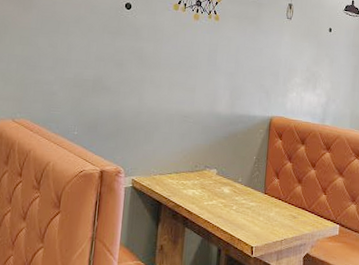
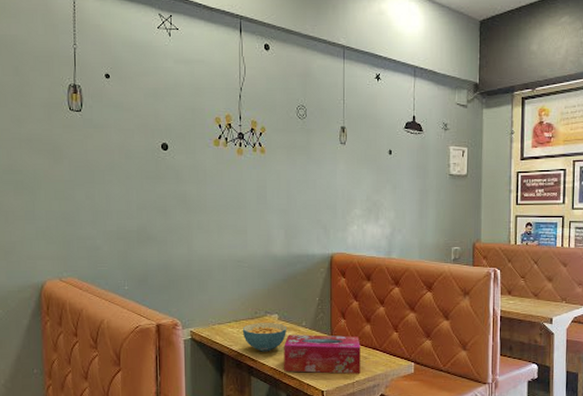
cereal bowl: none [181,176,223,205] -> present [242,323,286,352]
tissue box: none [217,190,291,232] -> present [284,334,361,374]

